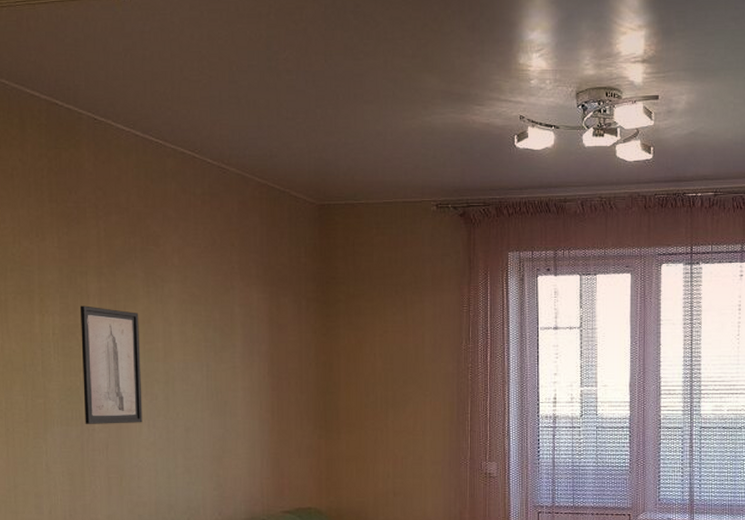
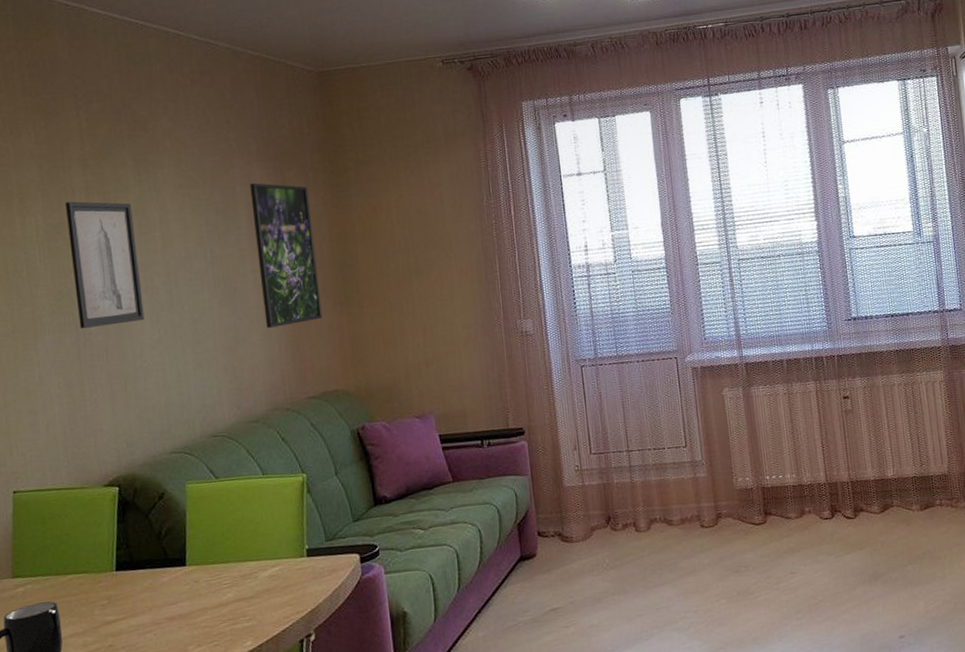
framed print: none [247,306,303,443] -> present [250,183,323,328]

